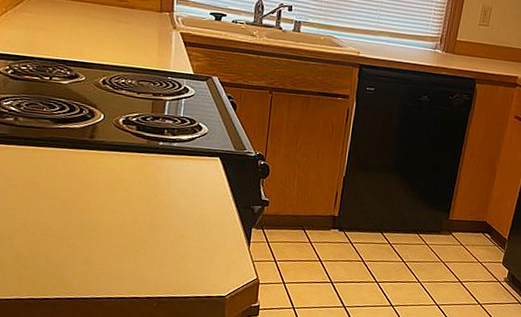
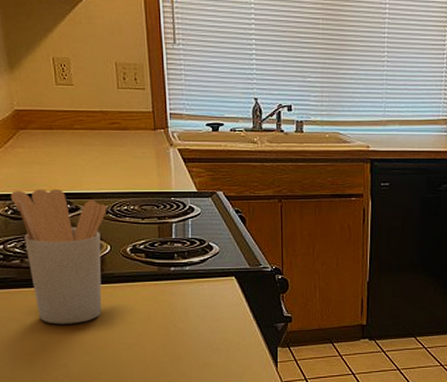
utensil holder: none [12,52,105,185] -> present [10,189,107,324]

